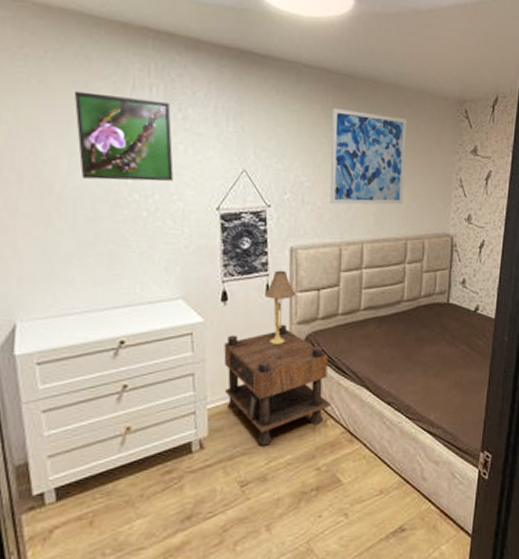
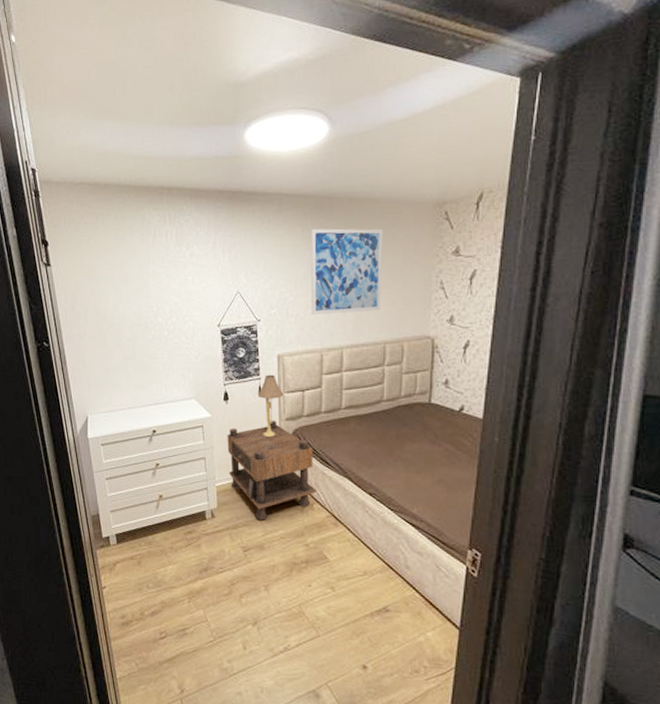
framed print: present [74,91,173,182] -> none [116,243,185,309]

